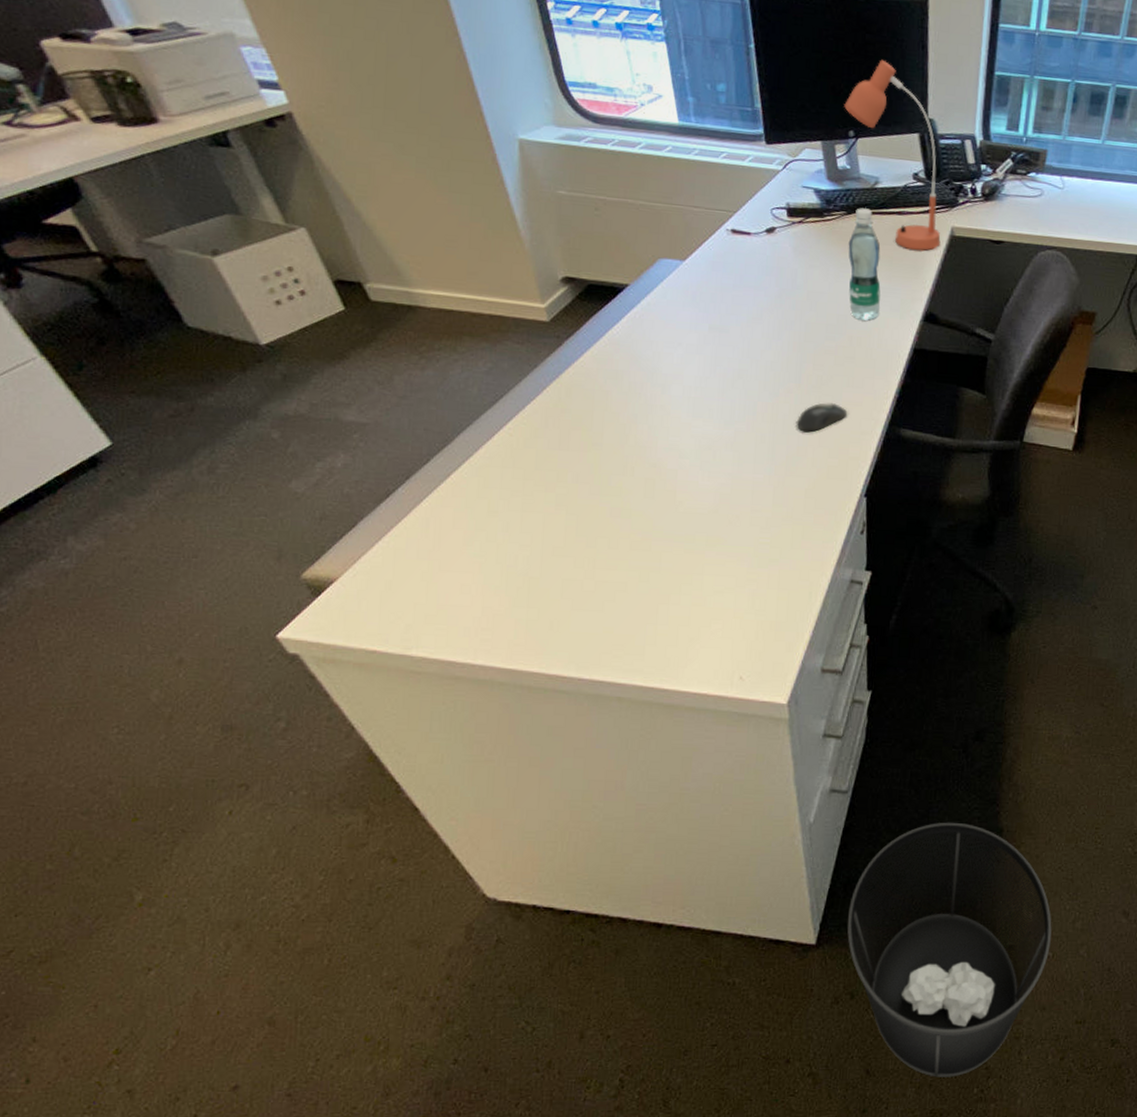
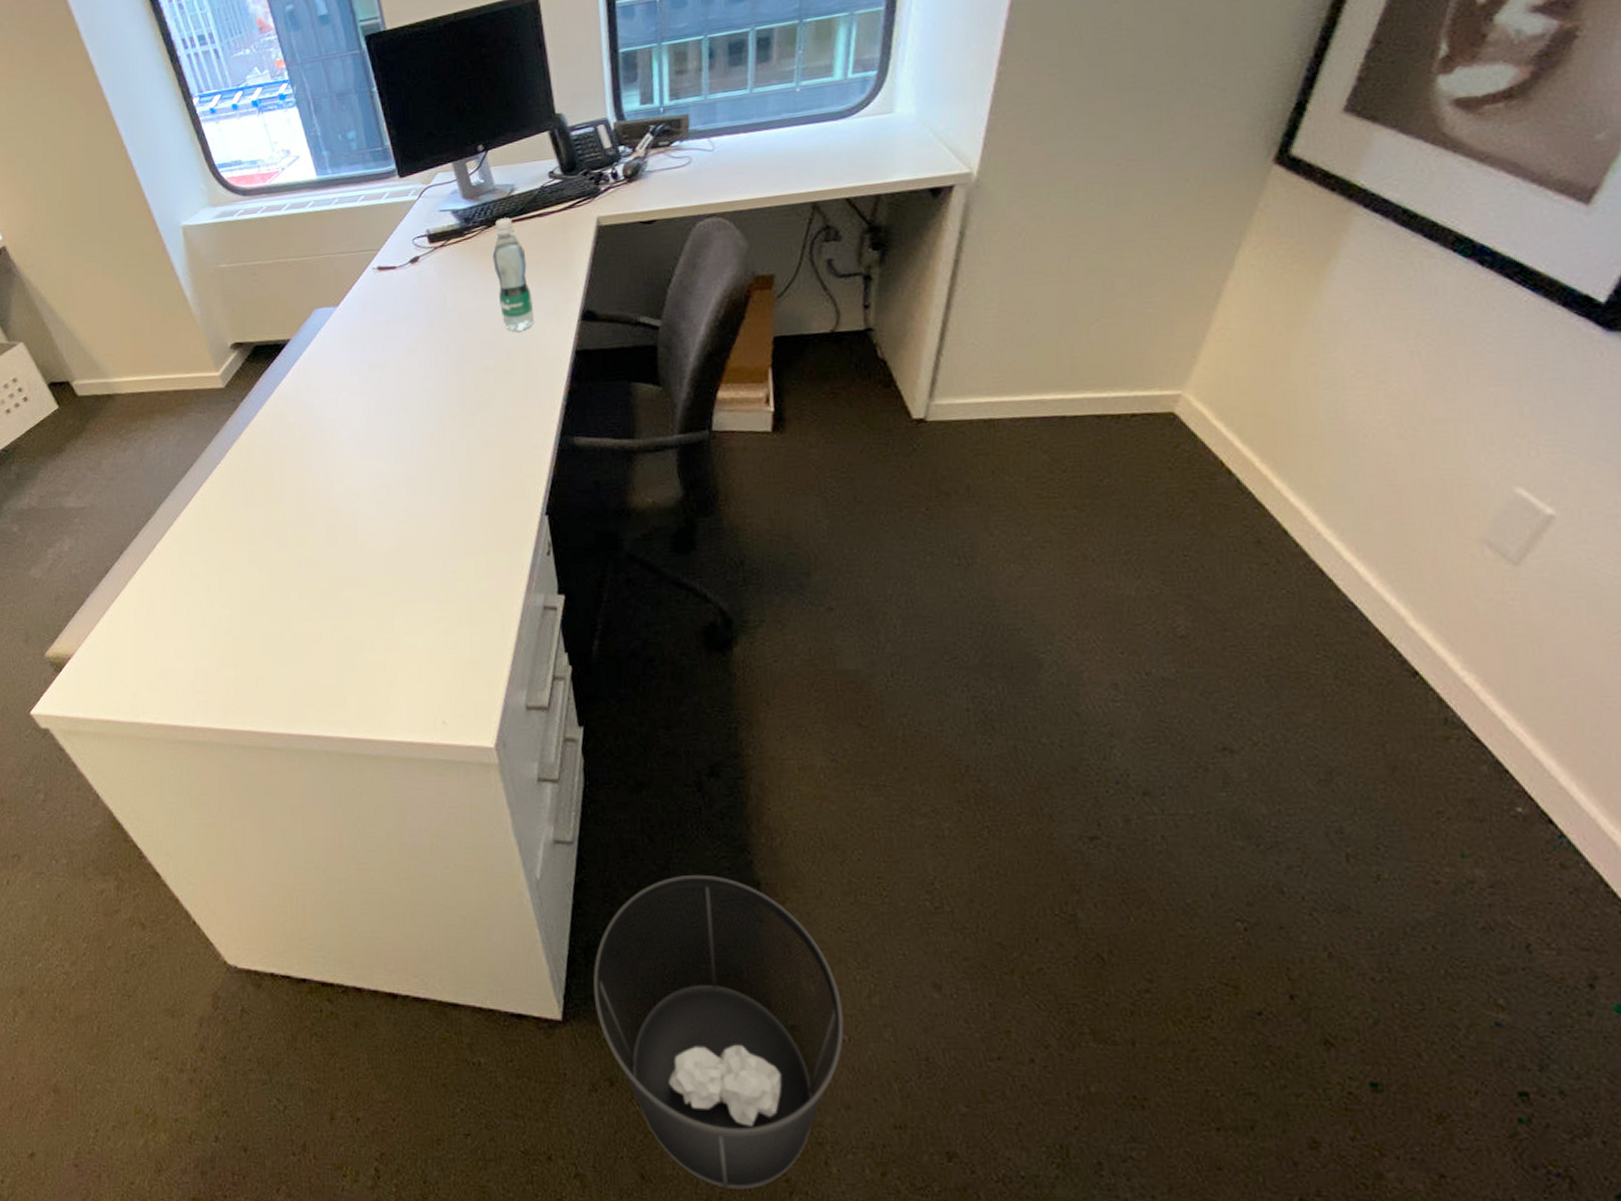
computer mouse: present [796,403,848,433] -> none [464,421,516,456]
desk lamp: present [844,59,941,251] -> none [469,68,588,250]

